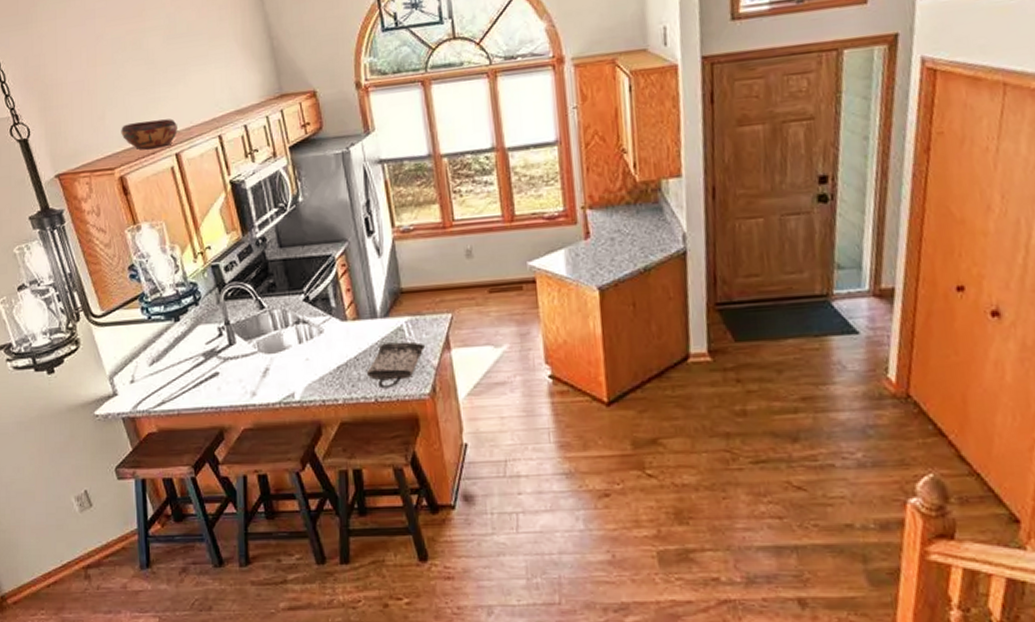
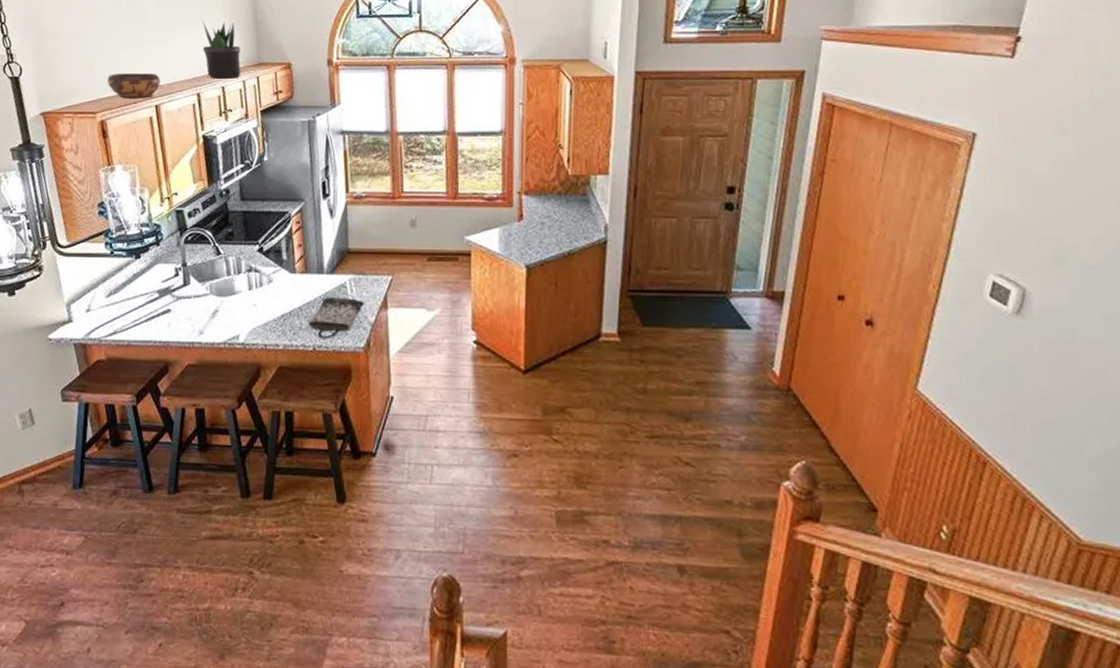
planter: none [214,52,263,118] -> present [202,20,241,79]

